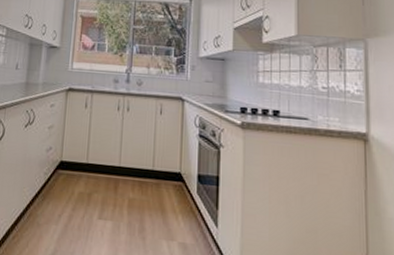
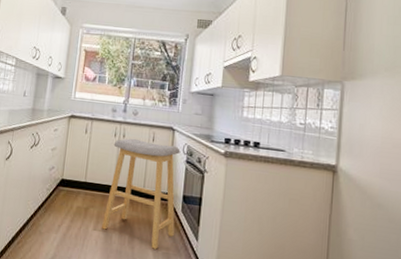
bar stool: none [107,111,192,239] -> present [101,138,180,250]

